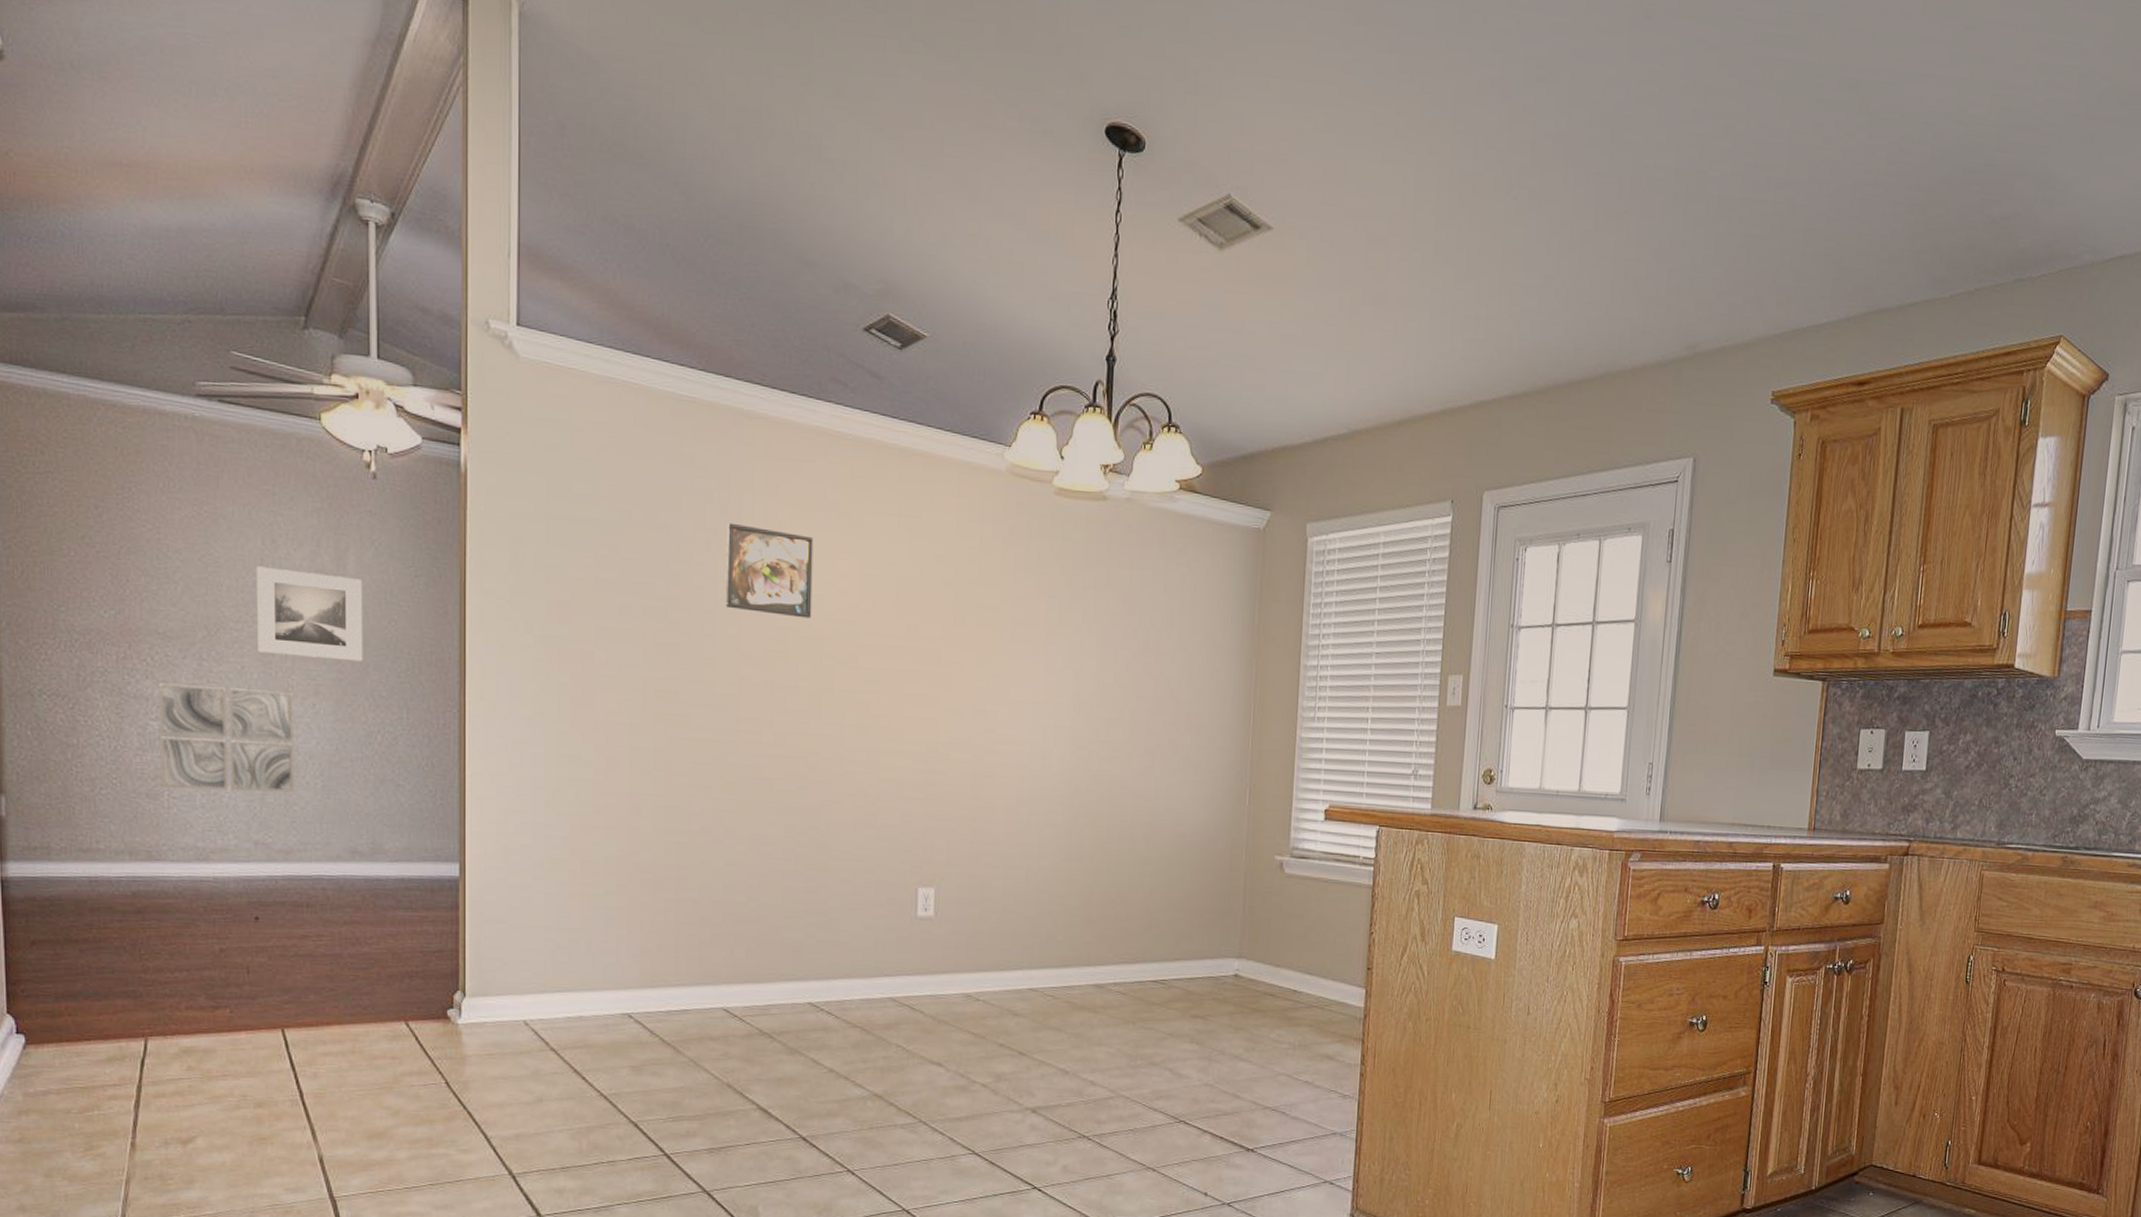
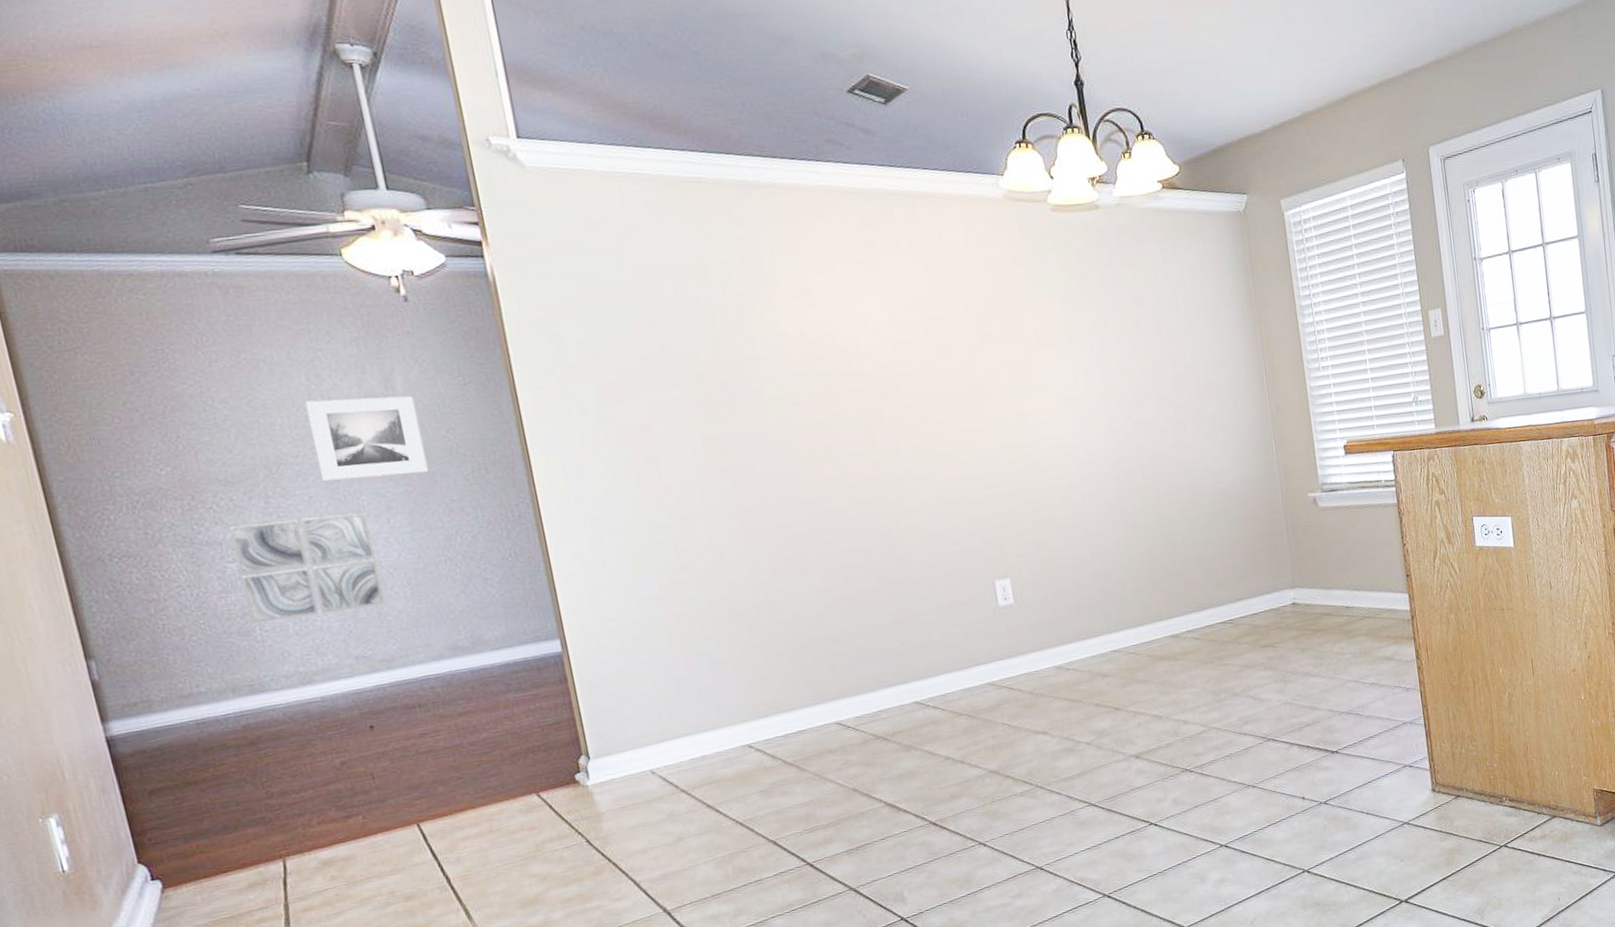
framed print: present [725,522,814,618] -> none [754,285,850,363]

